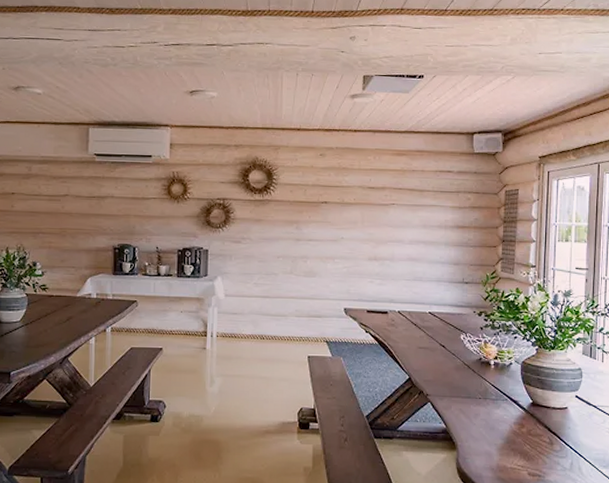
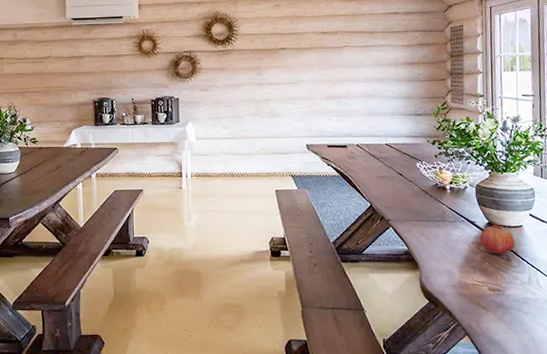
fruit: none [522,404,559,437] -> present [479,224,515,254]

